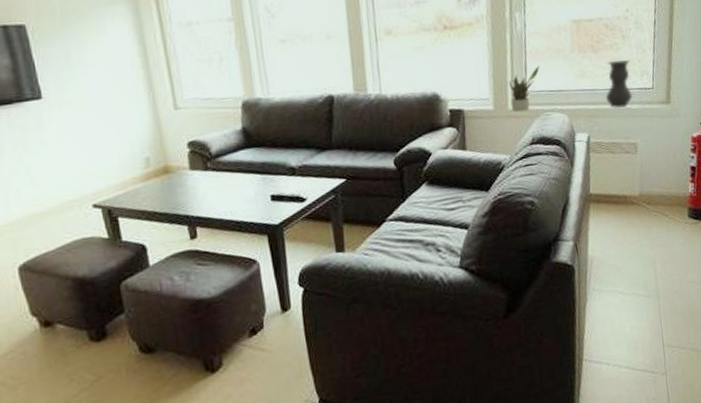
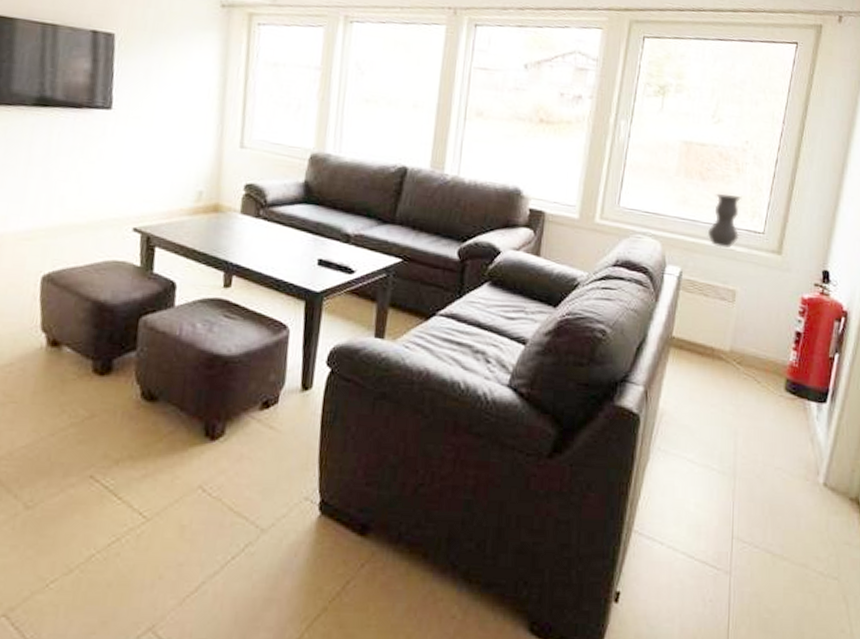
potted plant: present [508,65,540,113] -> none [599,181,638,229]

